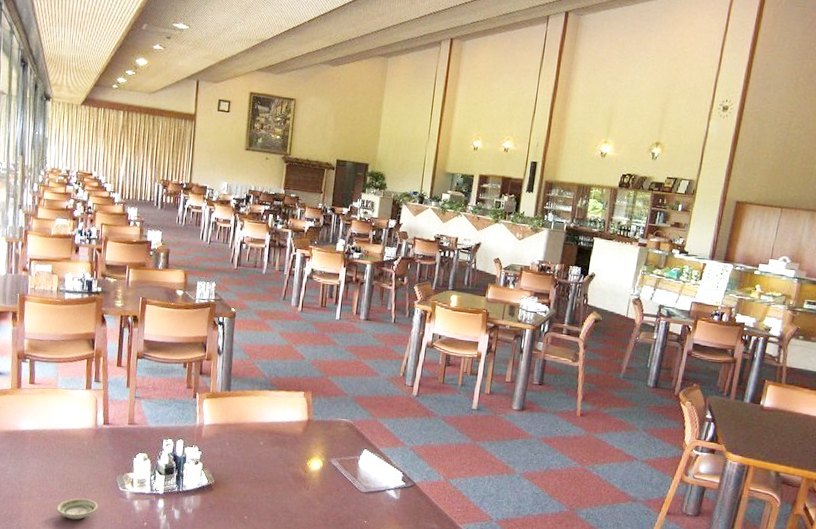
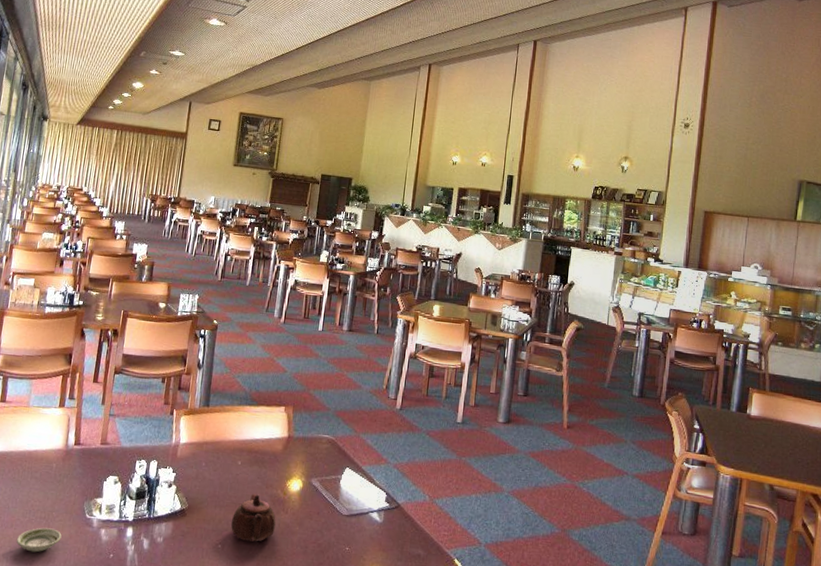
teapot: none [256,471,298,514] -> present [231,494,276,542]

